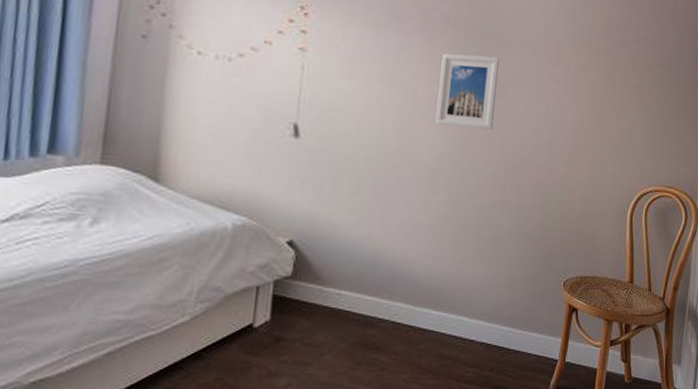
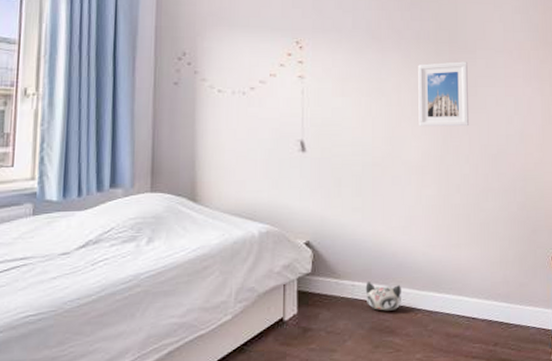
plush toy: none [352,292,394,325] -> present [365,282,401,311]

